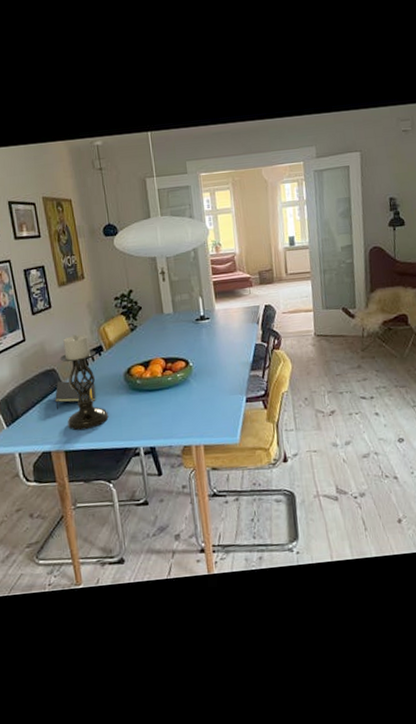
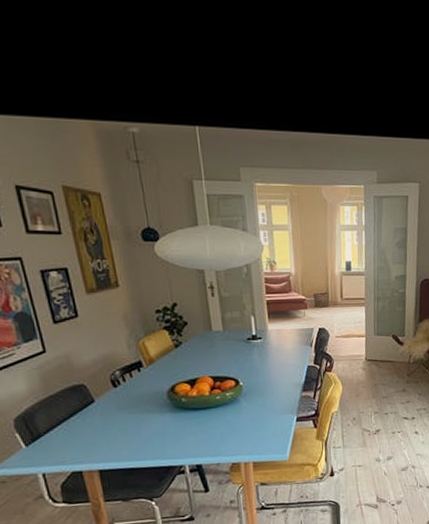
notepad: present [55,381,96,410] -> none [85,397,135,428]
candle holder: present [60,333,109,431] -> none [90,346,150,450]

